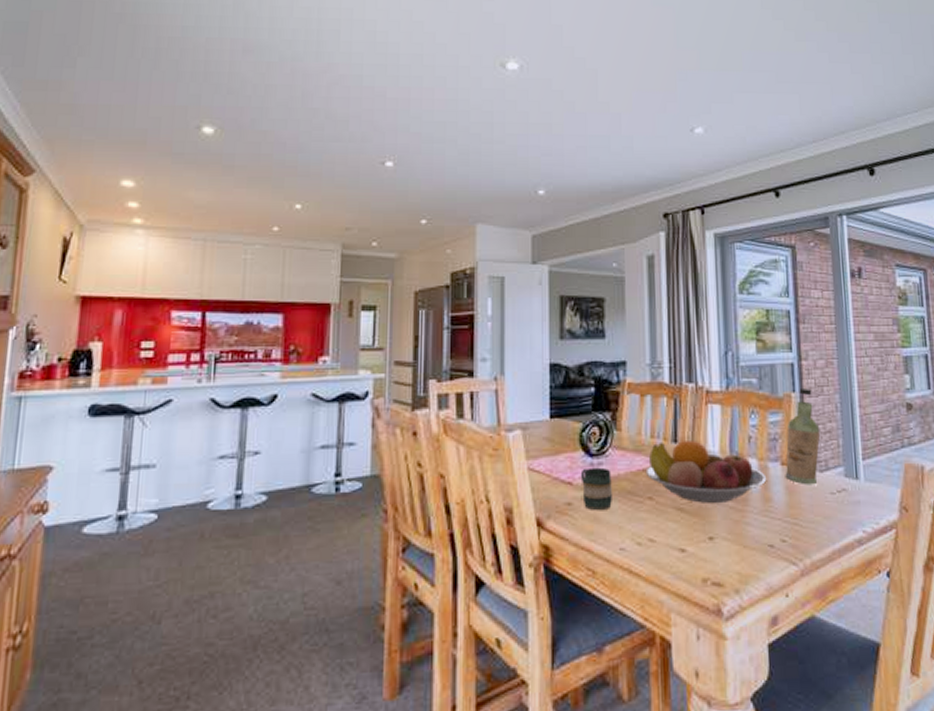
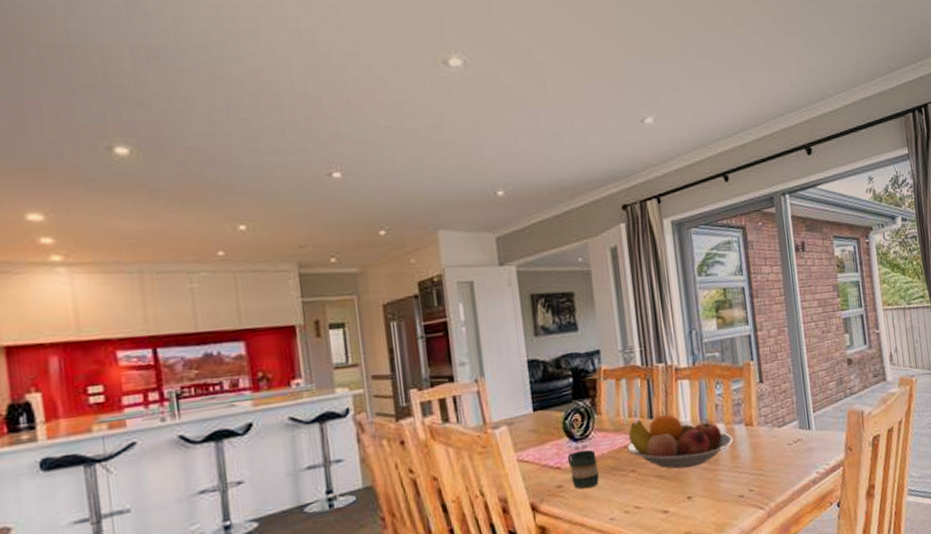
bottle: present [785,387,821,485] -> none [748,355,777,441]

